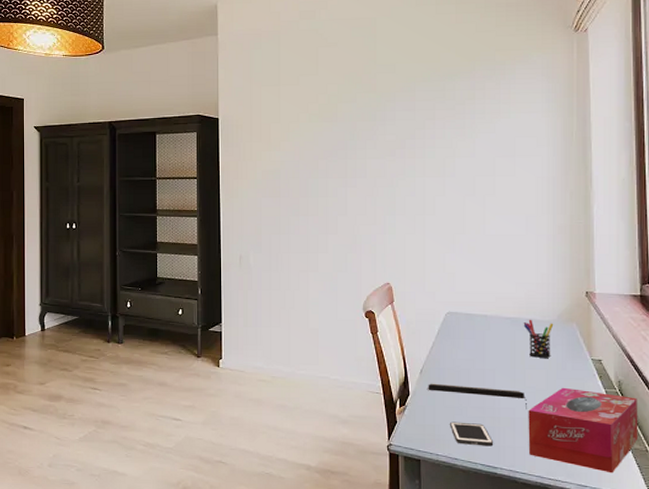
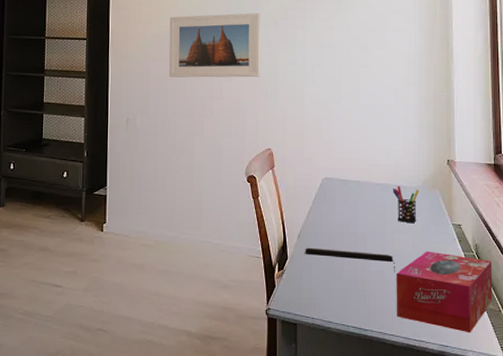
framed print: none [280,144,377,214] -> present [168,13,261,78]
cell phone: present [450,421,494,447] -> none [325,285,365,309]

